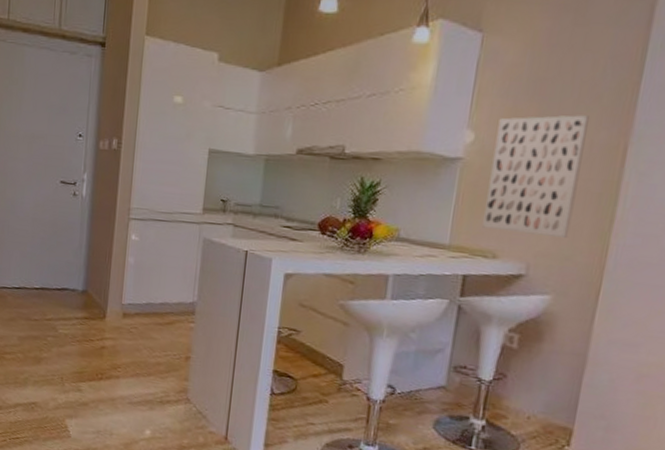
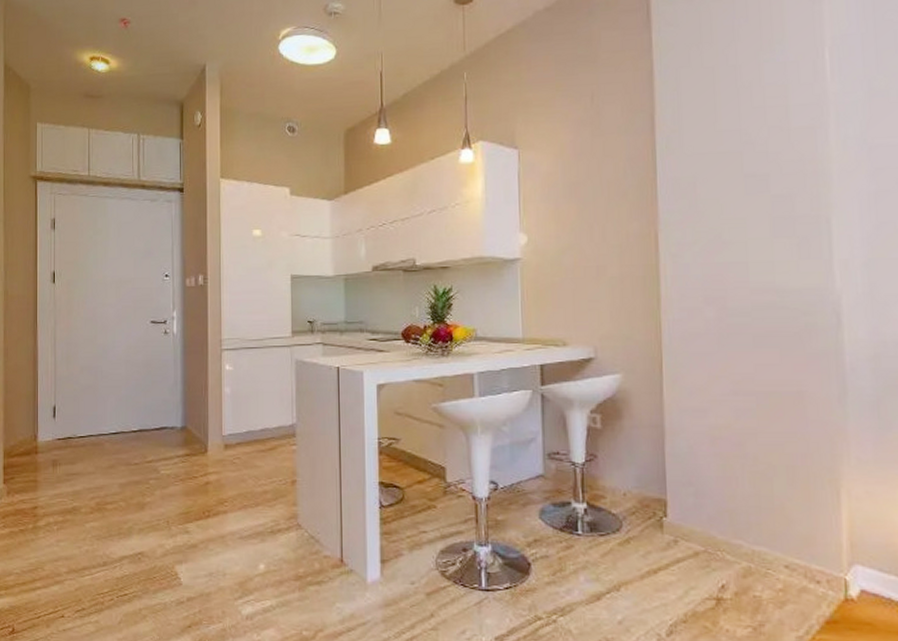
wall art: present [483,115,589,238] -> none [546,210,625,320]

